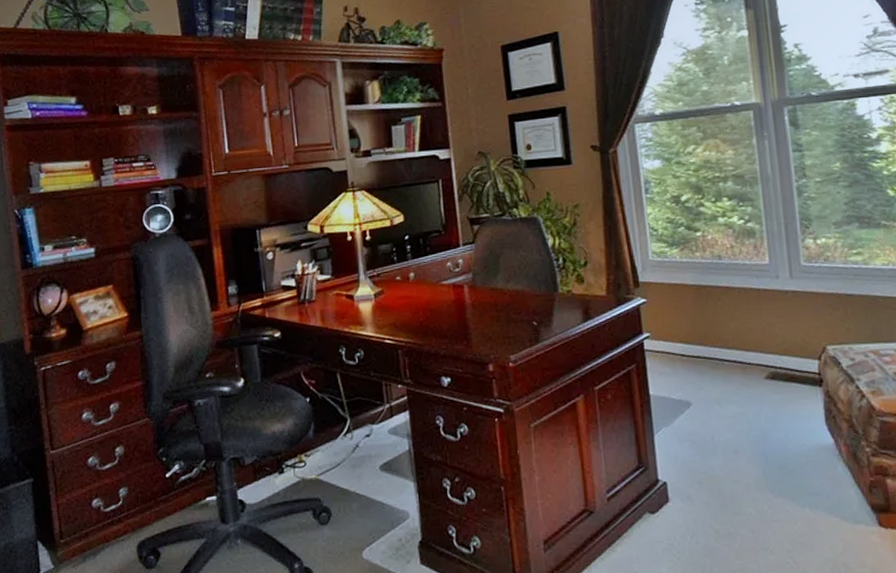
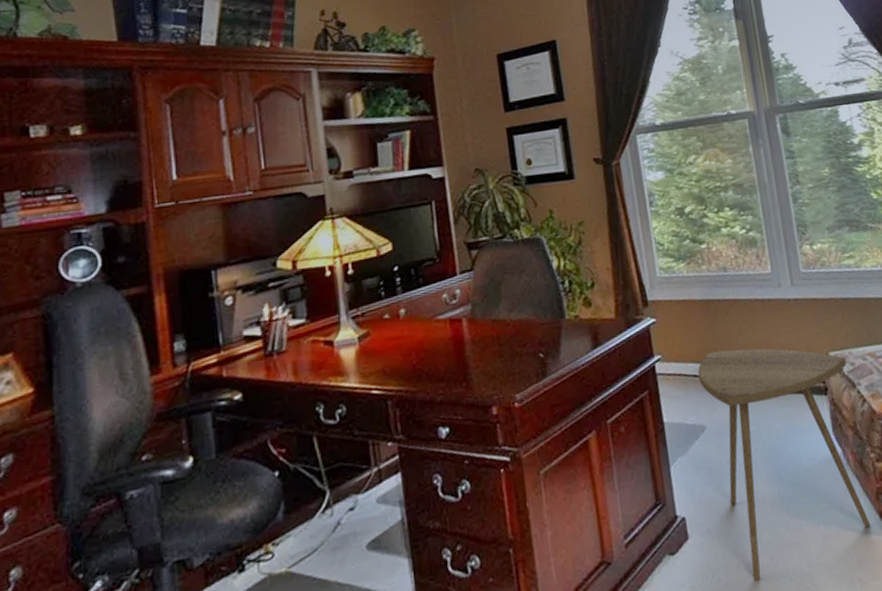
side table: none [686,334,861,549] -> present [697,348,871,581]

